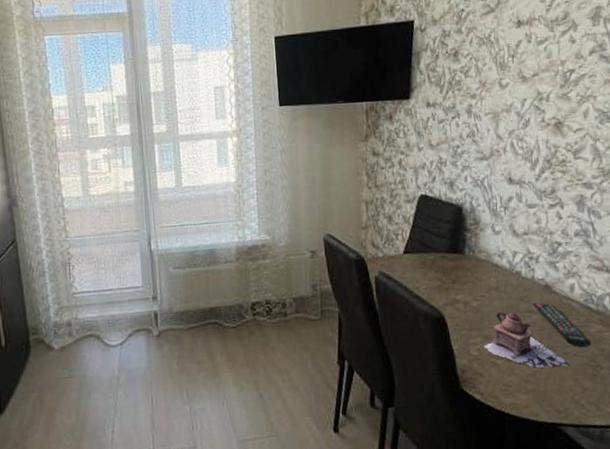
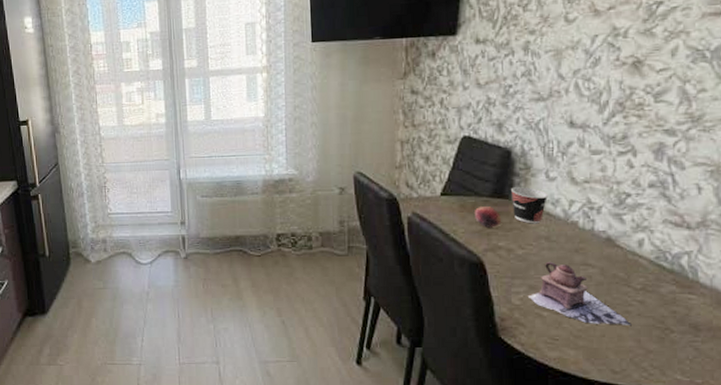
fruit: none [434,262,458,283] -> present [475,207,502,228]
cup: none [464,241,496,277] -> present [511,186,549,224]
remote control: present [532,303,592,348] -> none [589,256,661,308]

